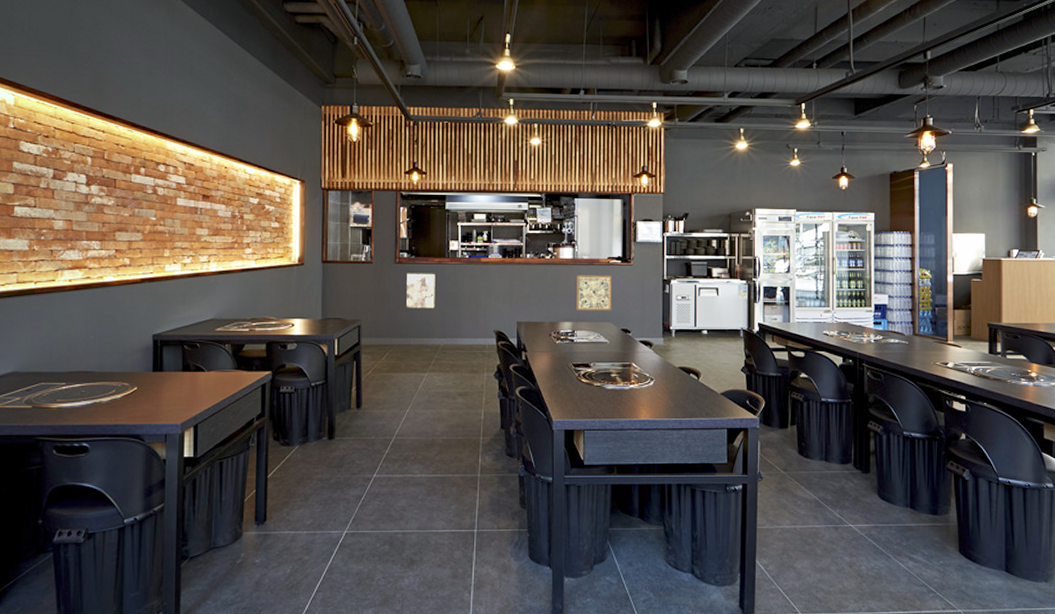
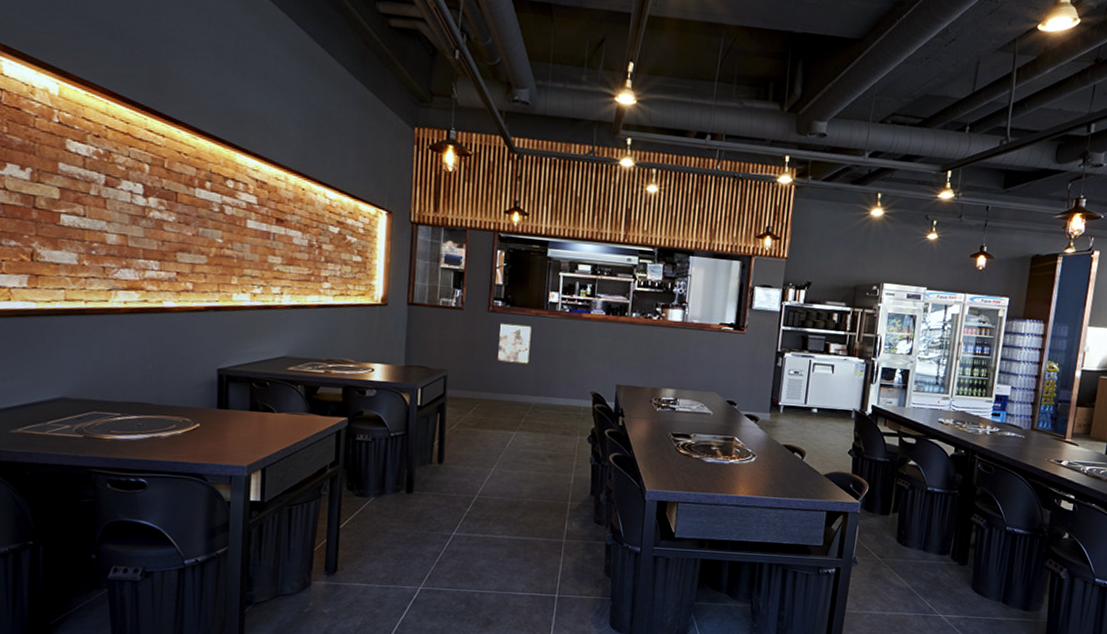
wall art: present [576,275,612,312] -> none [681,339,722,381]

